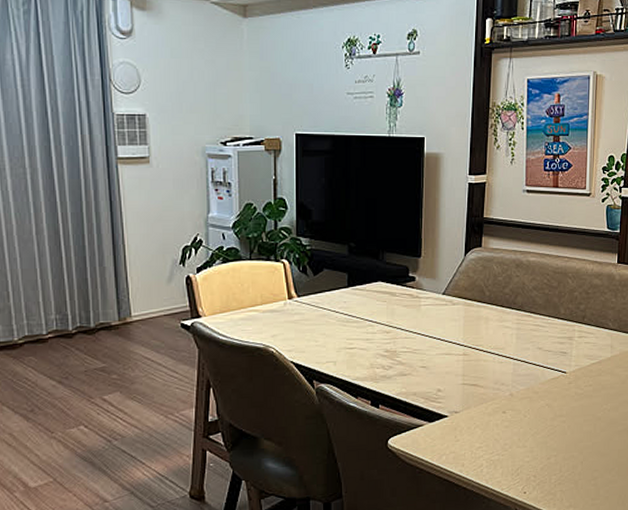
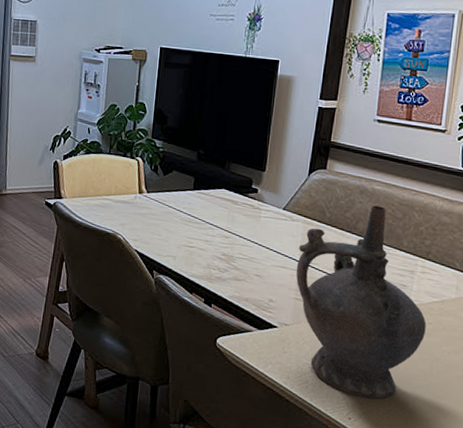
ceremonial vessel: none [461,277,587,471] -> present [296,205,426,400]

